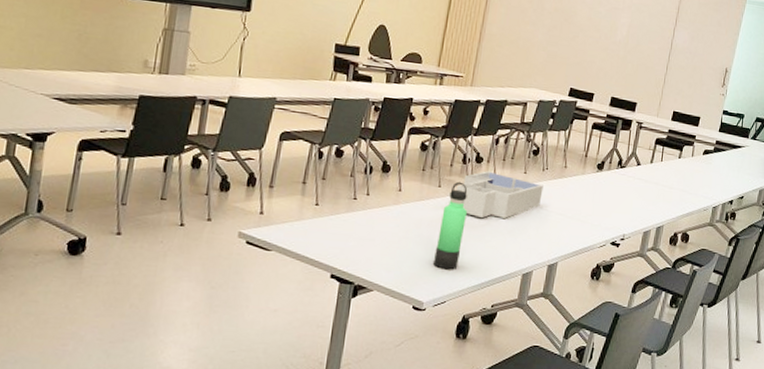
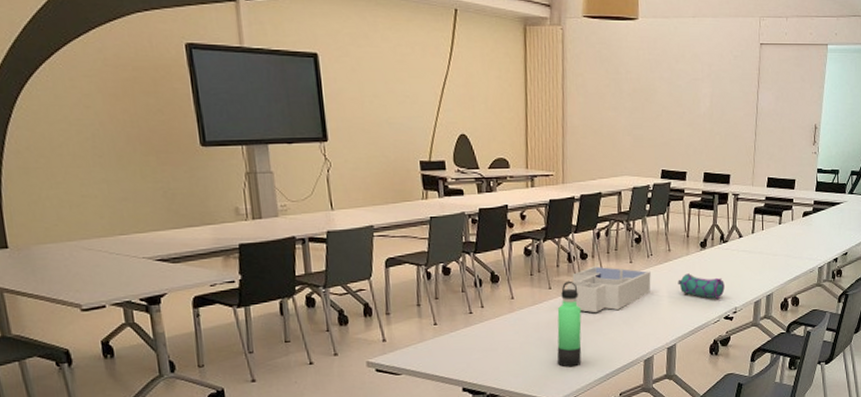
pencil case: none [569,193,616,223] -> present [677,273,725,299]

